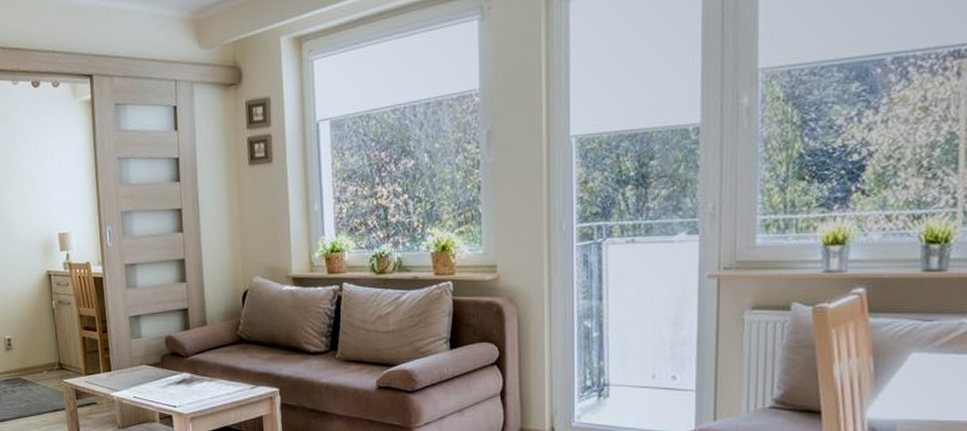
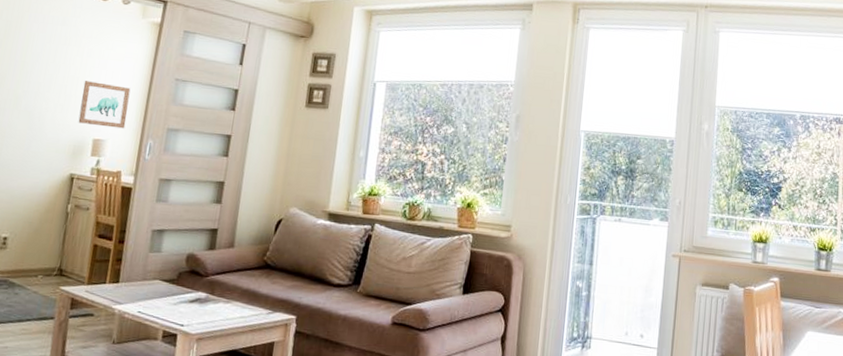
wall art: none [37,174,83,220] -> present [78,81,131,129]

